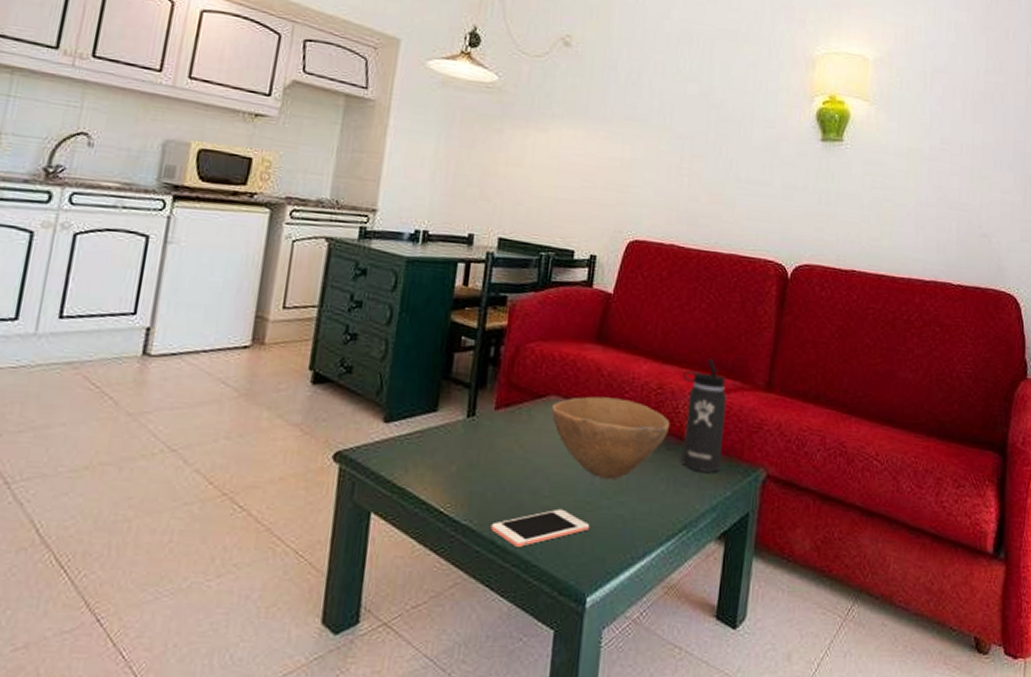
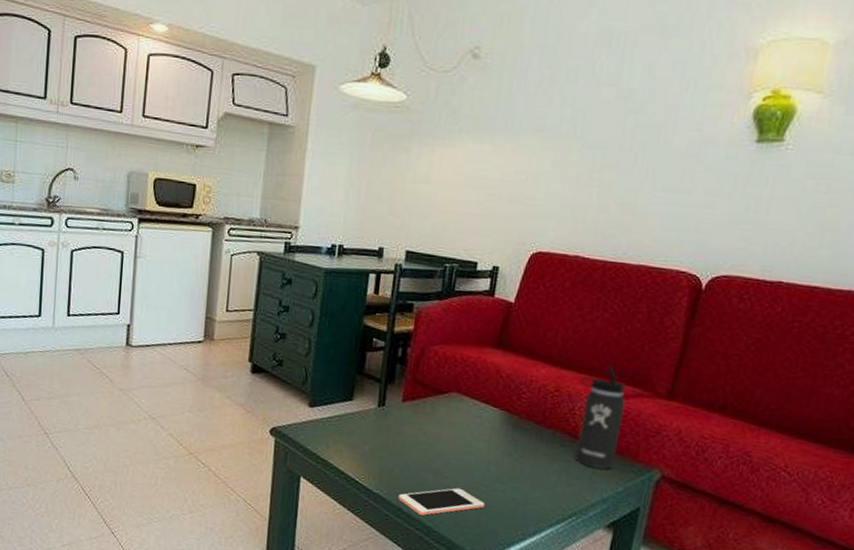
bowl: present [551,396,671,480] -> none [452,394,566,468]

